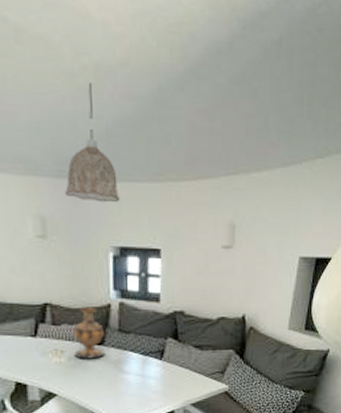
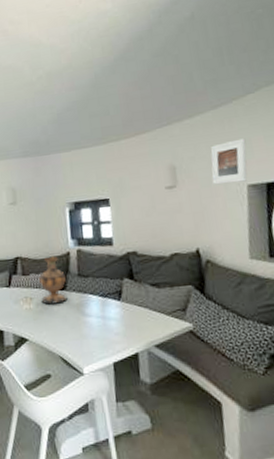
pendant lamp: present [65,83,120,203] -> none [29,86,72,170]
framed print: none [268,206,307,253] -> present [210,138,248,185]

